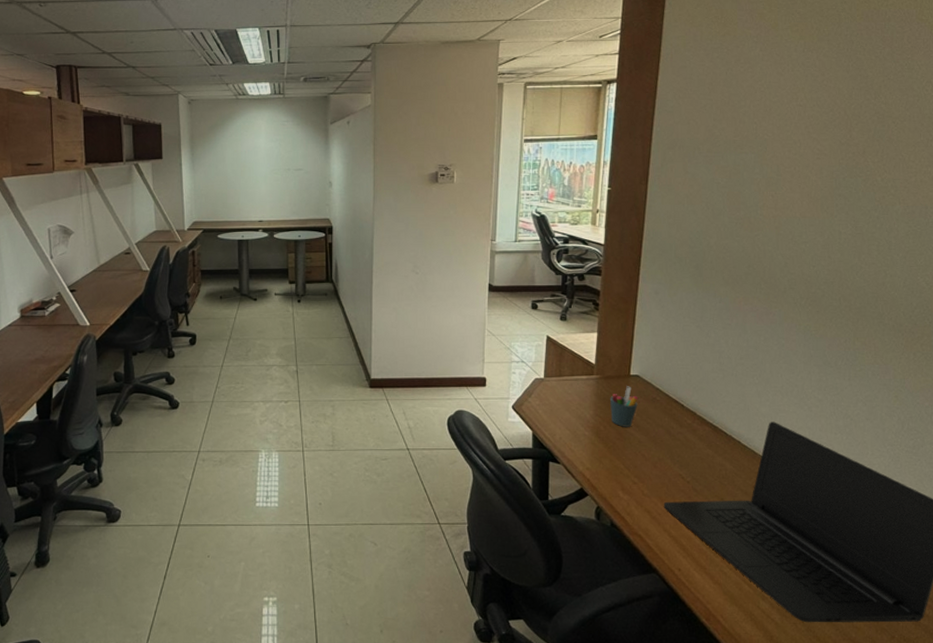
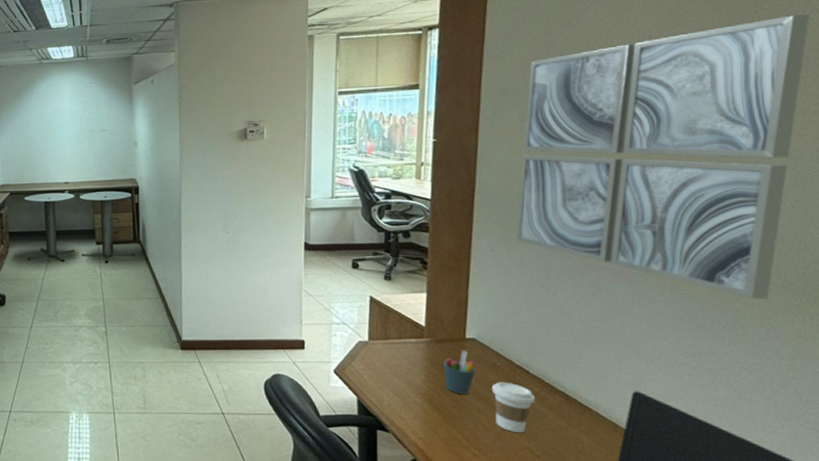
coffee cup: none [651,415,689,462] -> present [491,382,536,434]
wall art: none [676,86,926,339] -> present [515,14,810,299]

